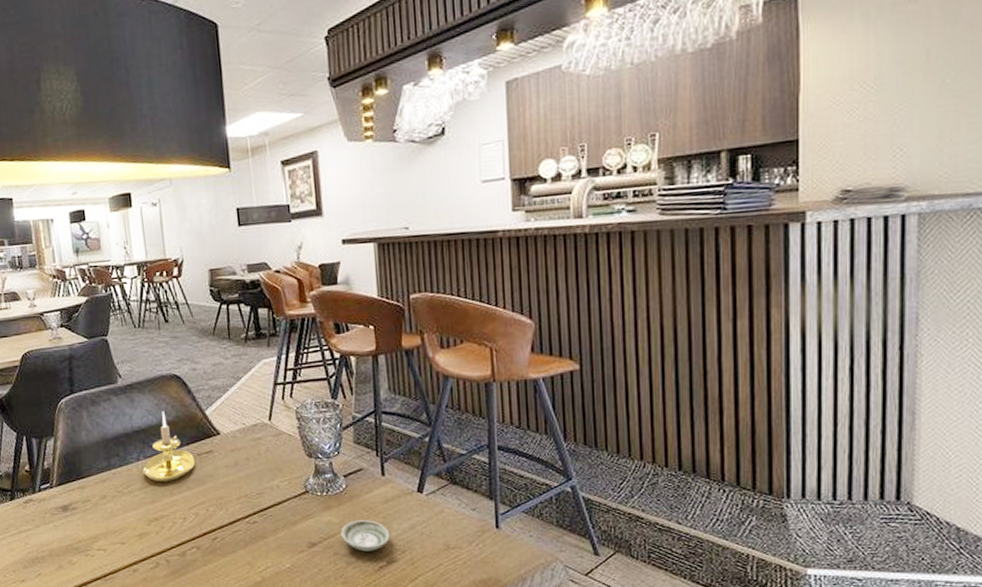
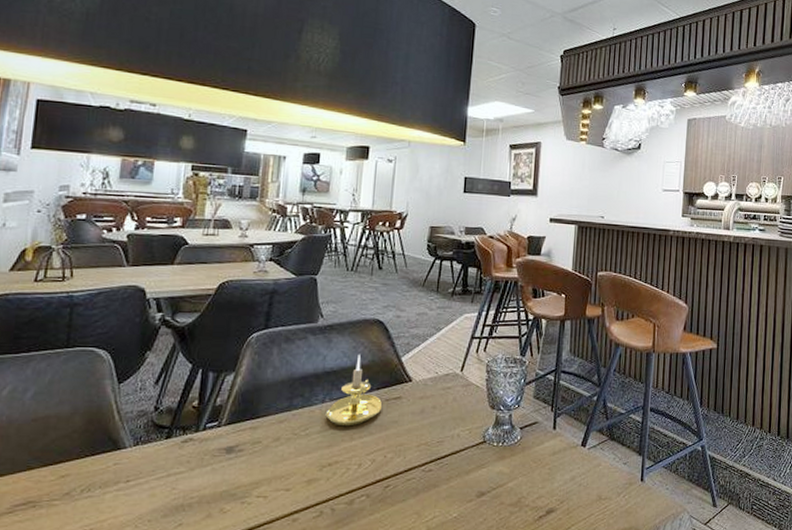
saucer: present [340,520,391,552] -> none [509,471,553,502]

